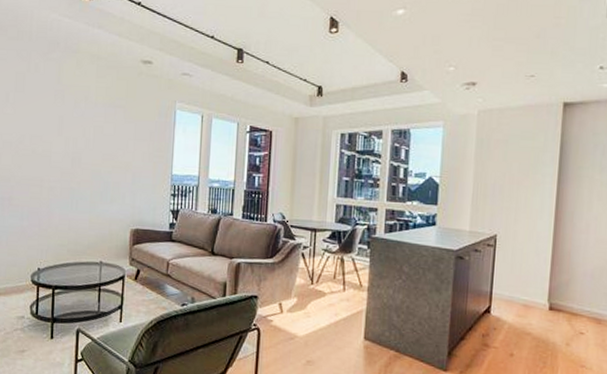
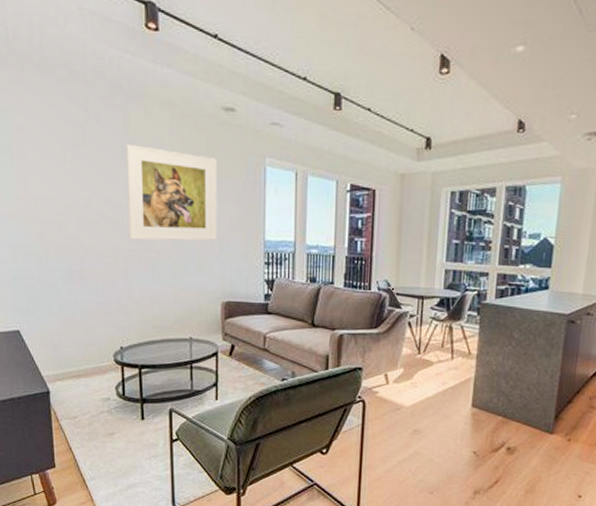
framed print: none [53,91,134,174] -> present [126,145,218,241]

